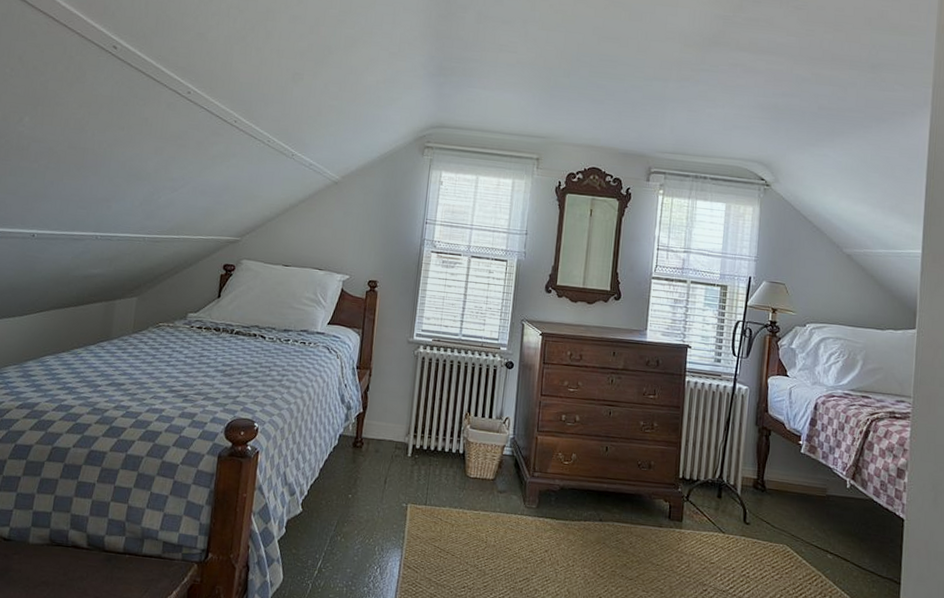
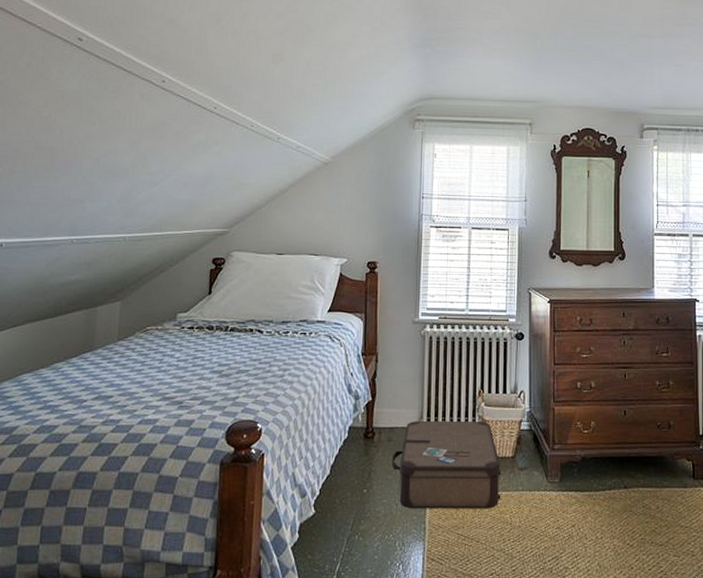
suitcase: none [377,436,481,526] -> present [391,421,502,509]

